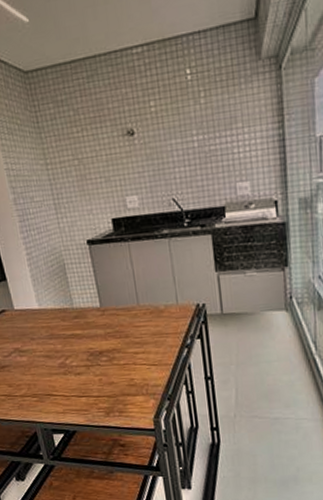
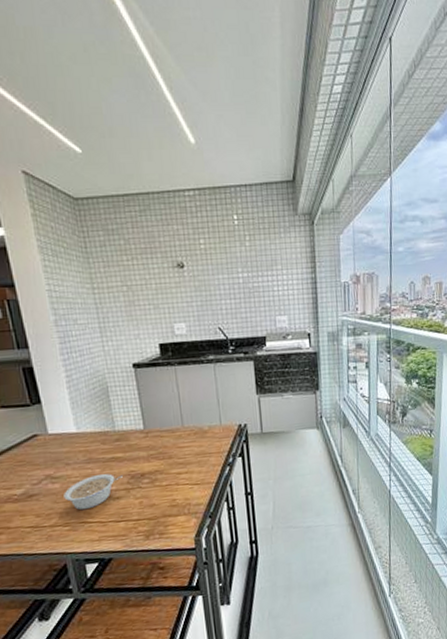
legume: none [30,350,82,384] -> present [63,474,123,511]

